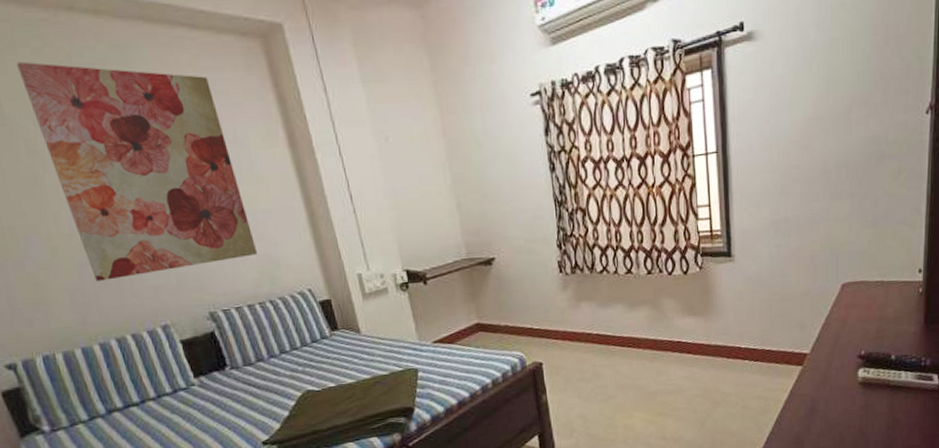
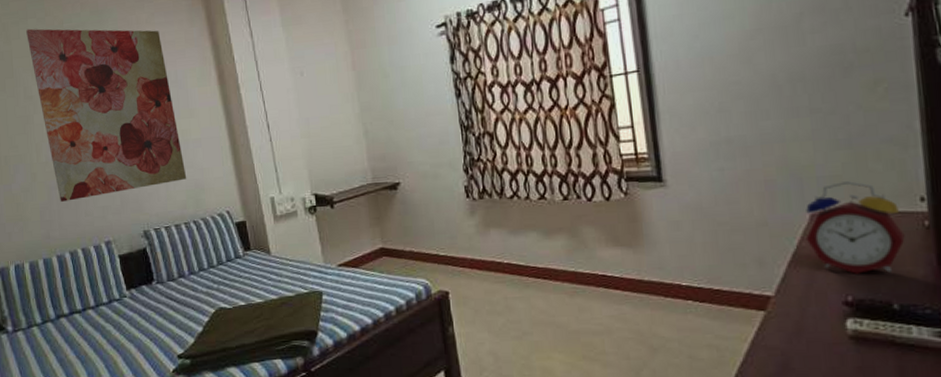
alarm clock: none [836,256,905,333] -> present [805,181,905,274]

